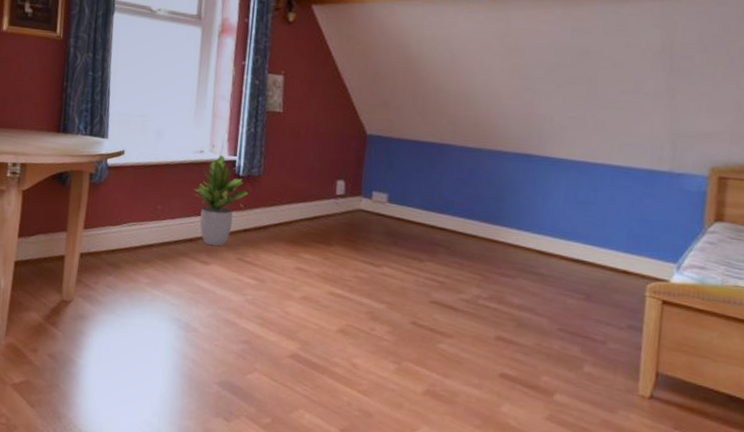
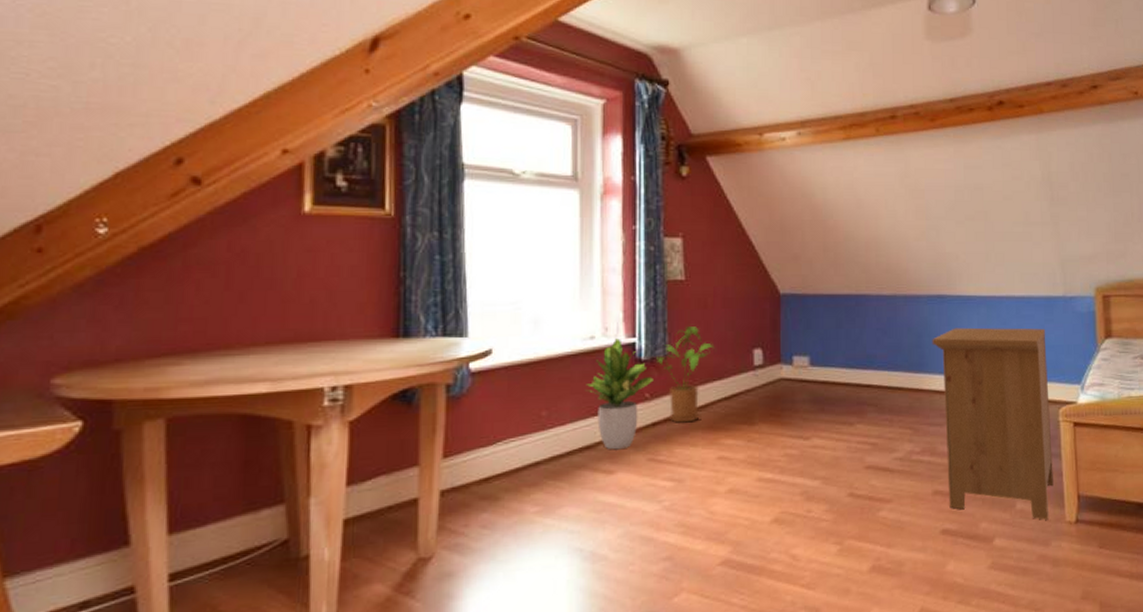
house plant: none [252,153,303,235] -> present [657,326,715,423]
nightstand: none [511,187,643,389] -> present [932,327,1054,520]

